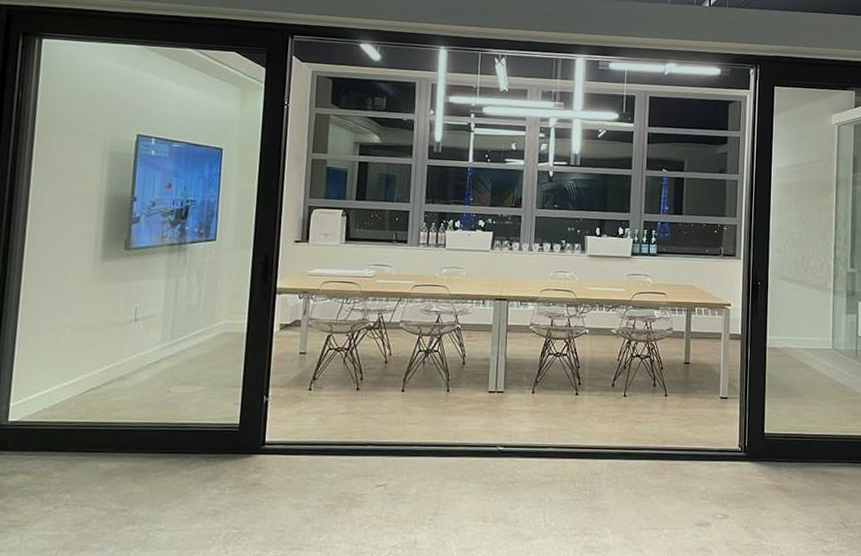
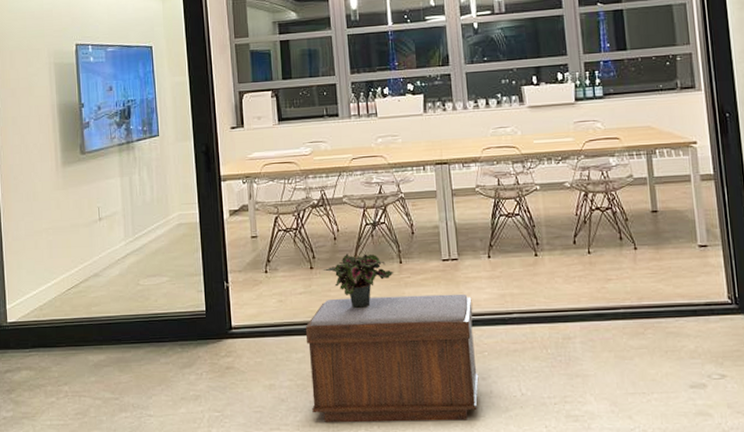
bench: none [337,421,512,548] -> present [305,293,479,423]
potted plant: none [369,377,440,433] -> present [322,253,394,309]

